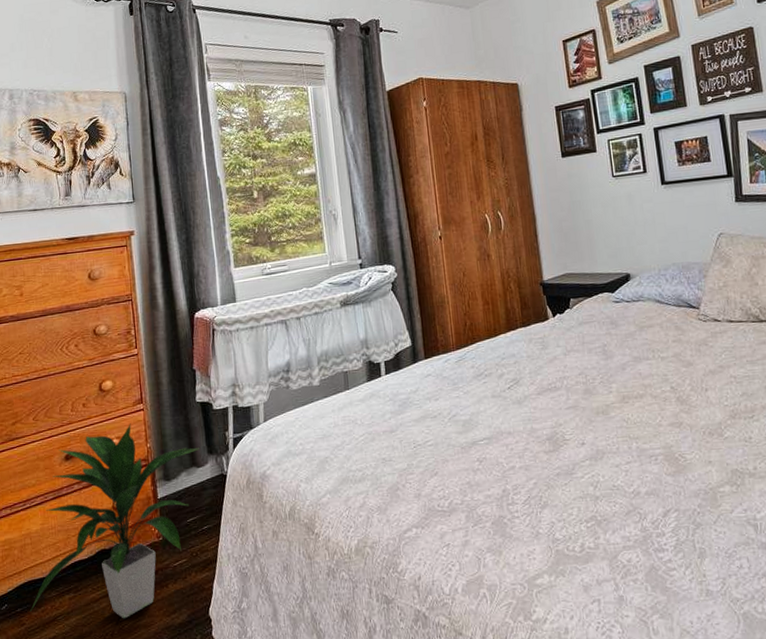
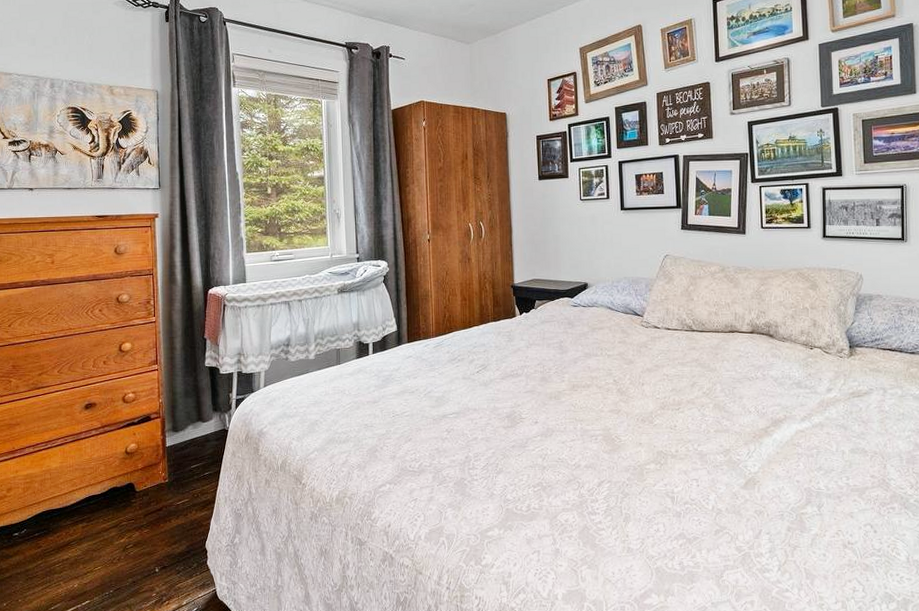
indoor plant: present [30,423,199,619] -> none [47,381,206,547]

